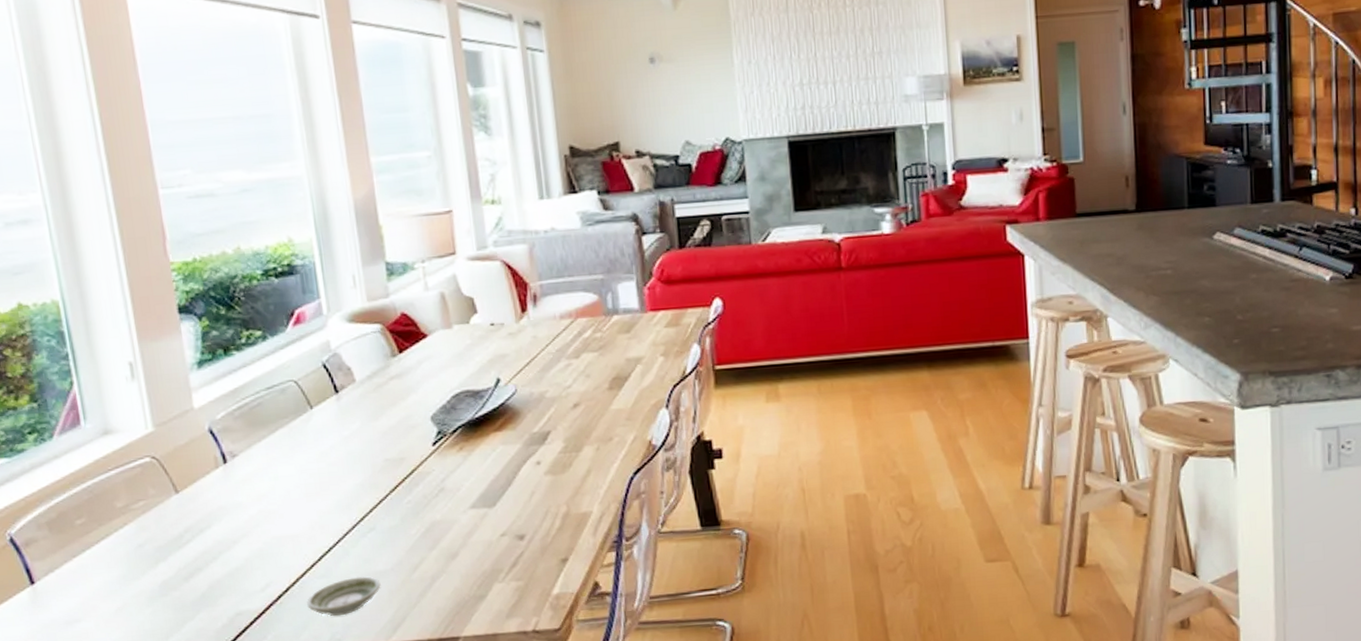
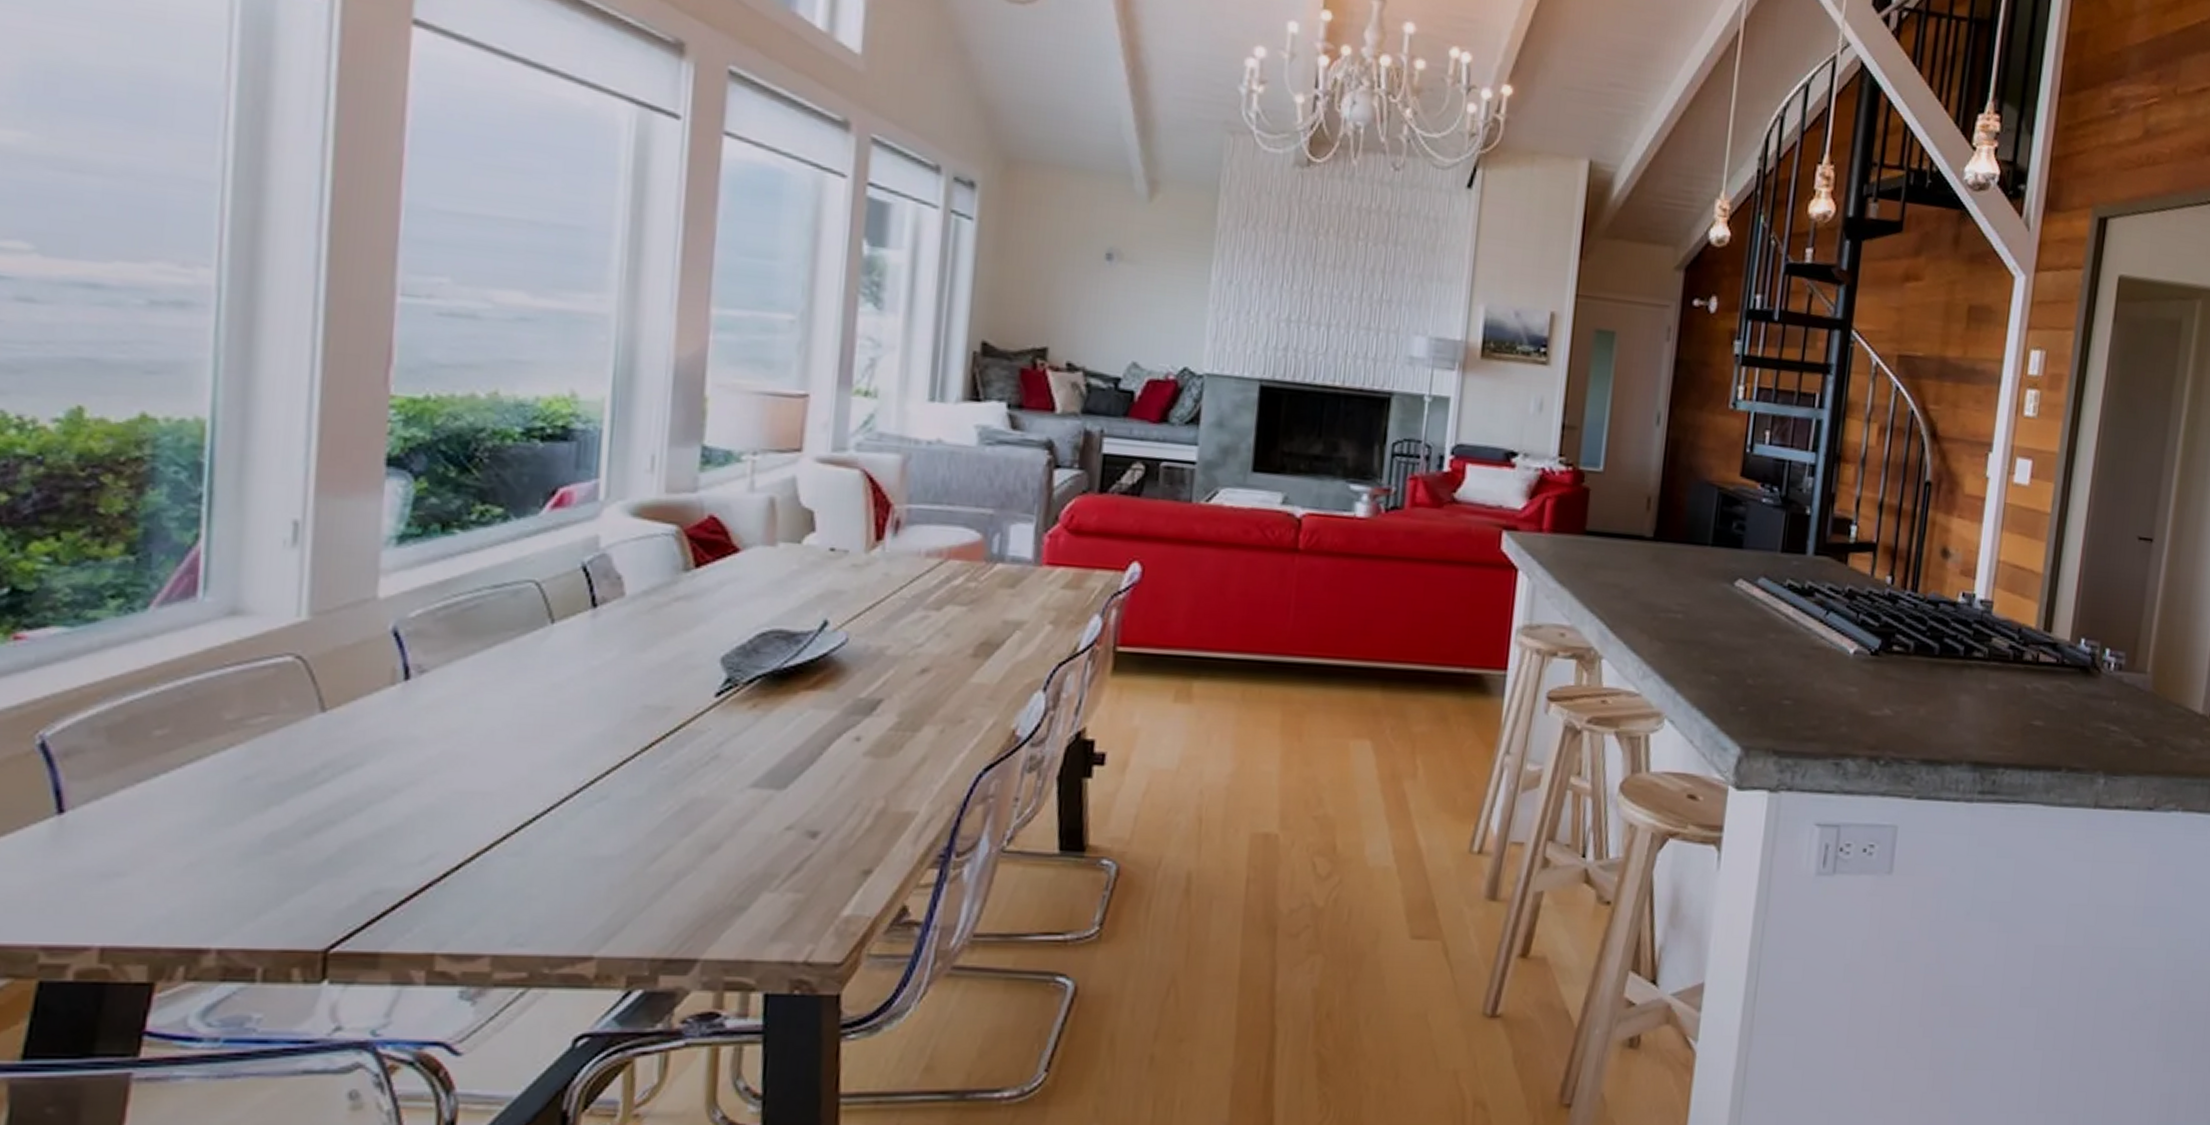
saucer: present [307,576,381,617] -> none [484,859,600,912]

